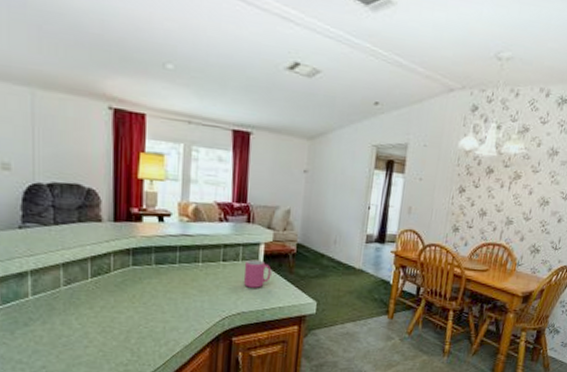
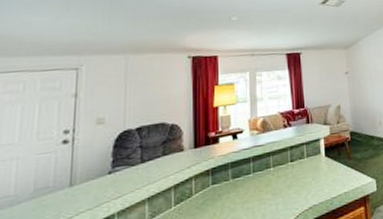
mug: present [244,259,272,288] -> none [310,153,334,181]

